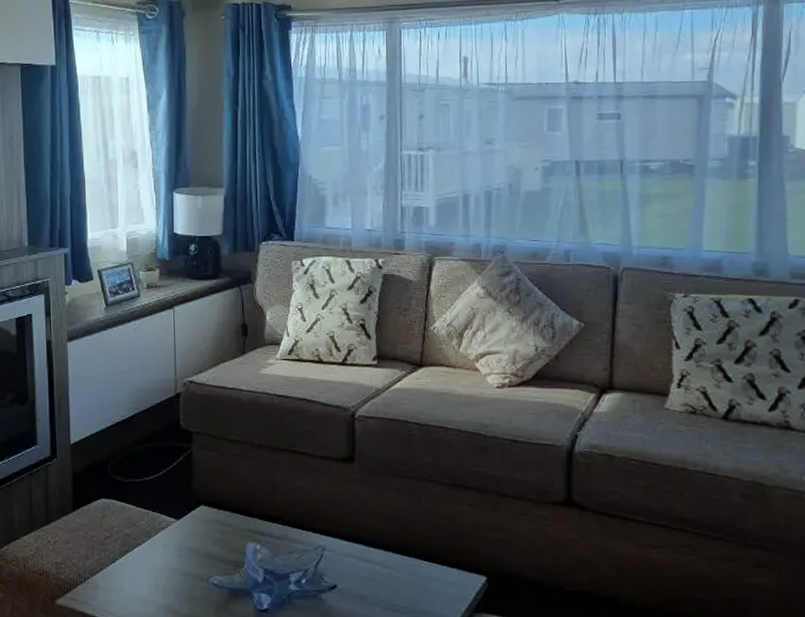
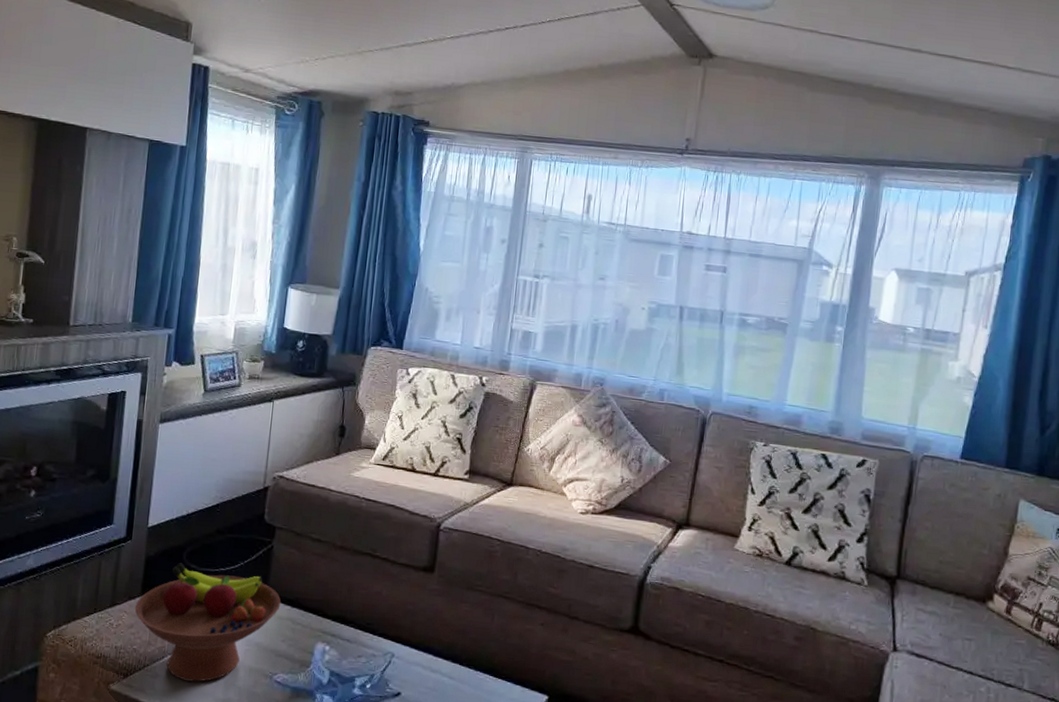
fruit bowl: none [68,476,208,591] -> present [134,563,281,682]

